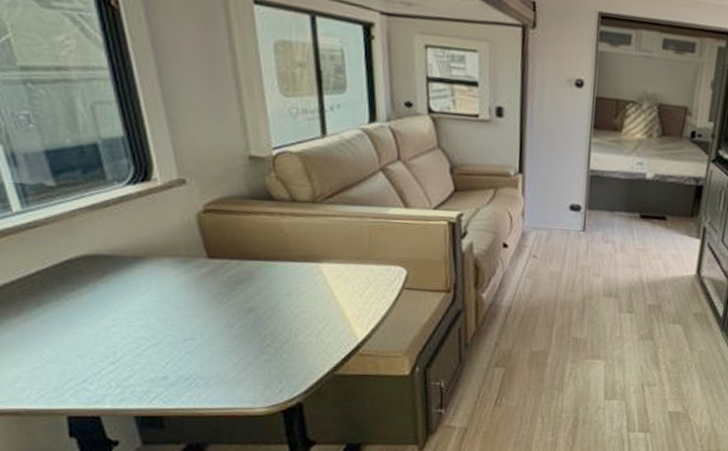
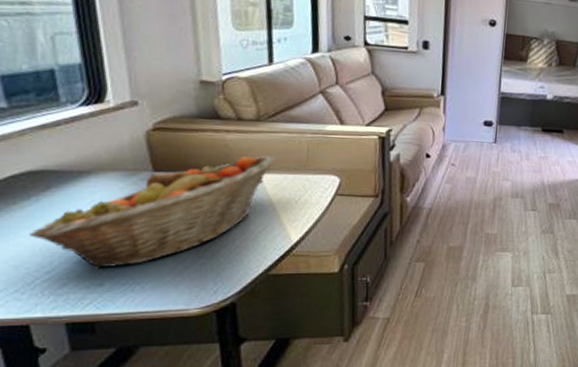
fruit basket: none [90,242,335,362] -> present [29,155,275,270]

